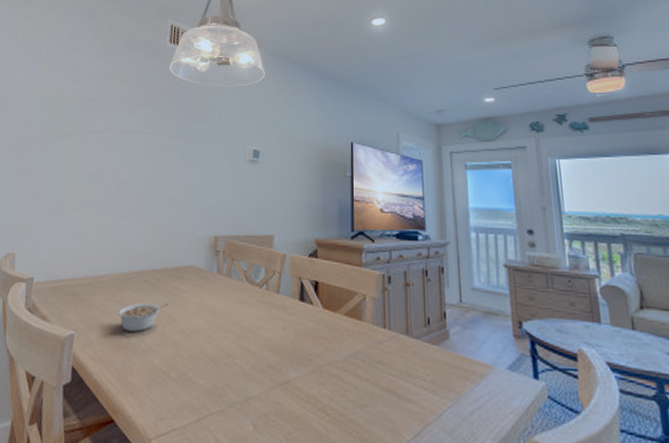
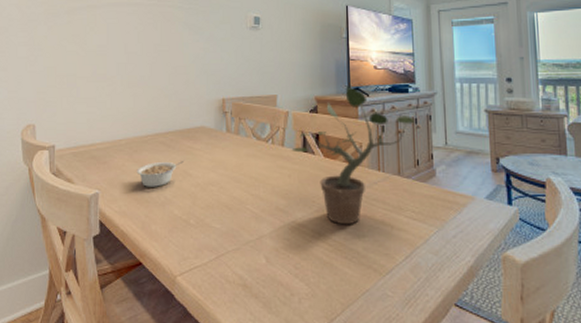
potted plant: none [287,229,424,391] -> present [291,85,414,225]

